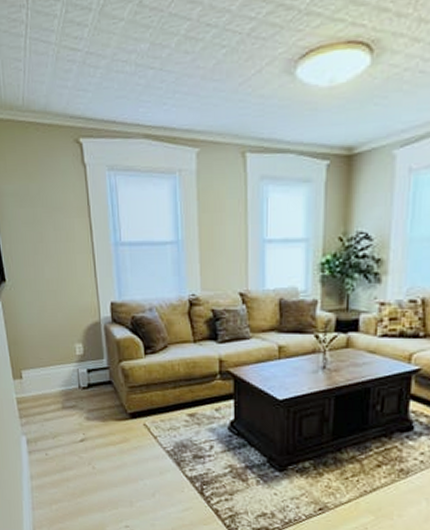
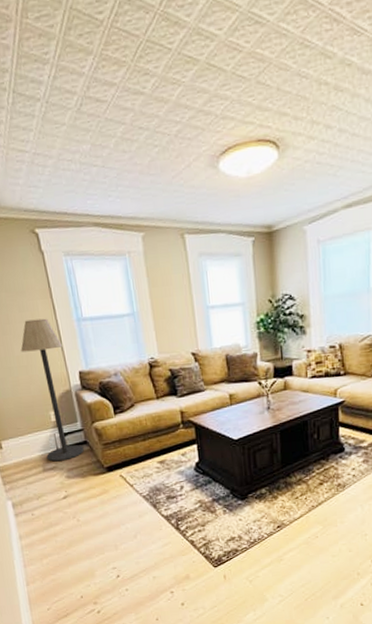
floor lamp: none [51,239,107,400] -> present [21,318,84,462]

